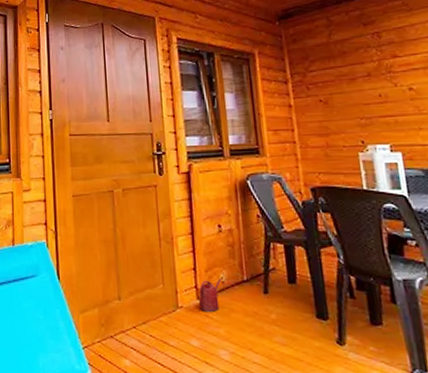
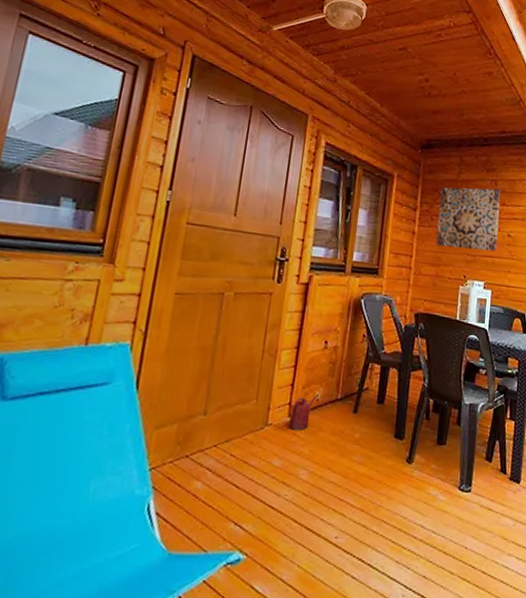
wall art: none [311,41,398,115] -> present [436,187,501,252]

